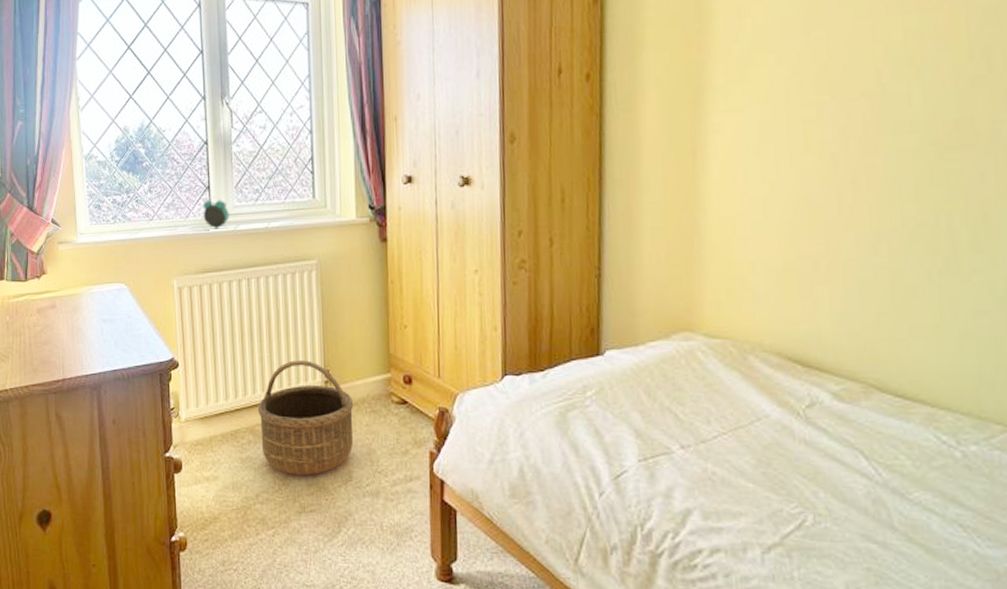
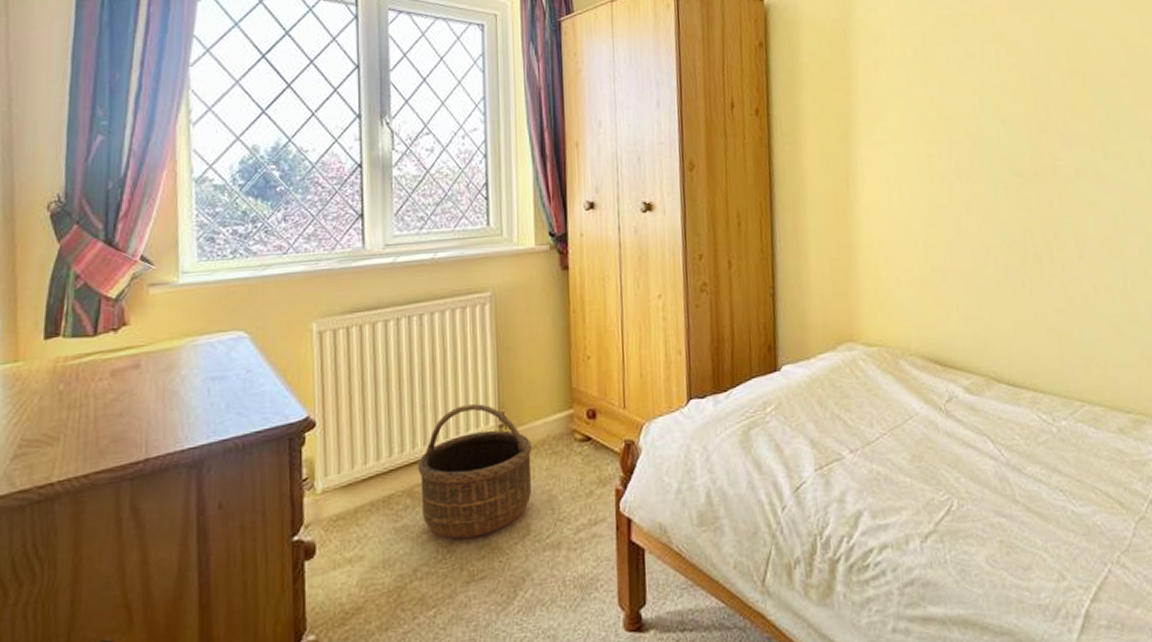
alarm clock: present [203,196,229,230] -> none [354,224,387,263]

